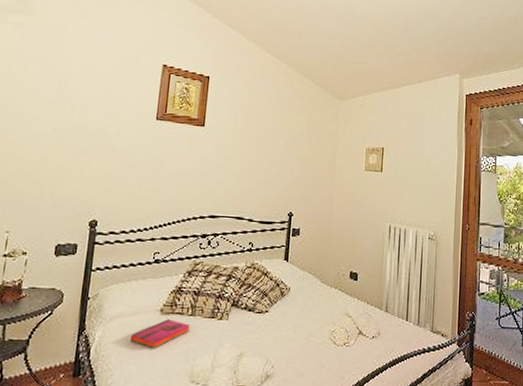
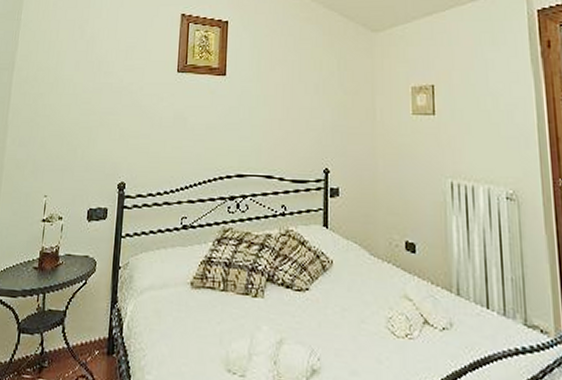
hardback book: present [130,319,190,349] -> none [161,294,223,329]

